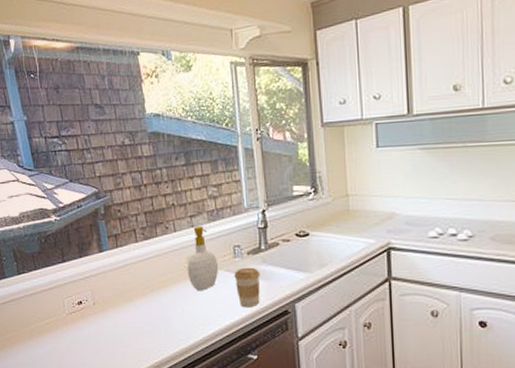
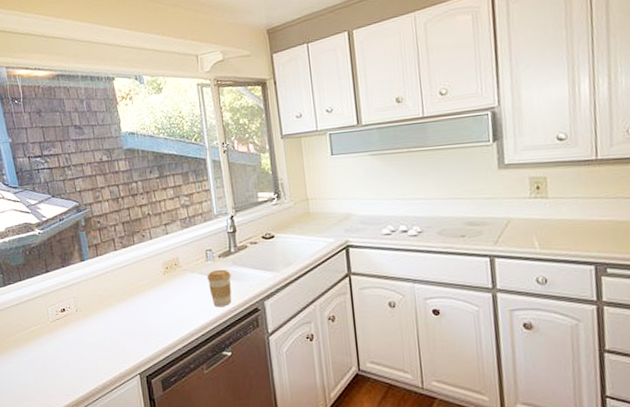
soap bottle: present [187,226,218,290] -> none [163,233,192,293]

